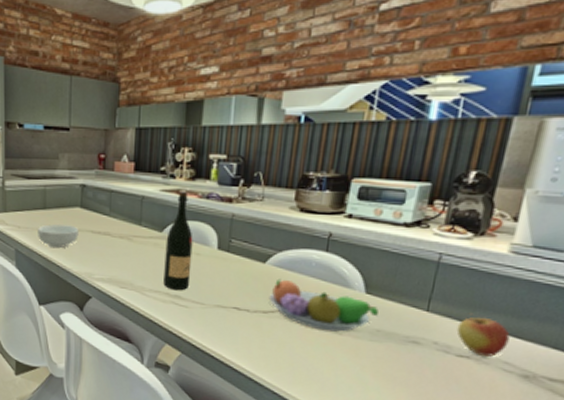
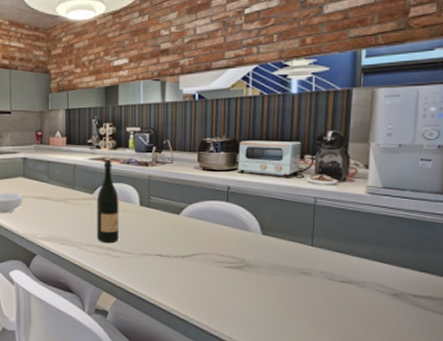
fruit bowl: present [268,278,379,332] -> none [185,227,274,269]
apple: present [456,313,510,357] -> none [337,245,378,280]

